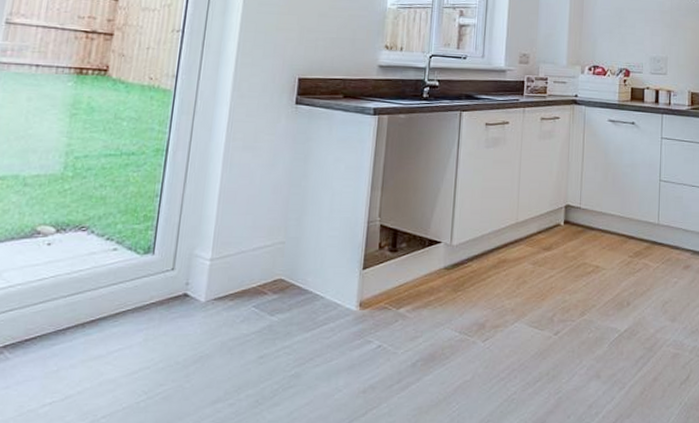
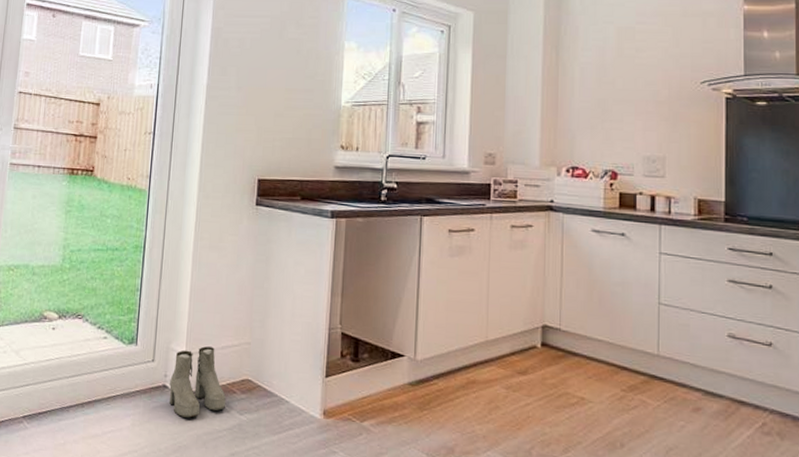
boots: none [191,250,256,325] -> present [169,346,226,418]

